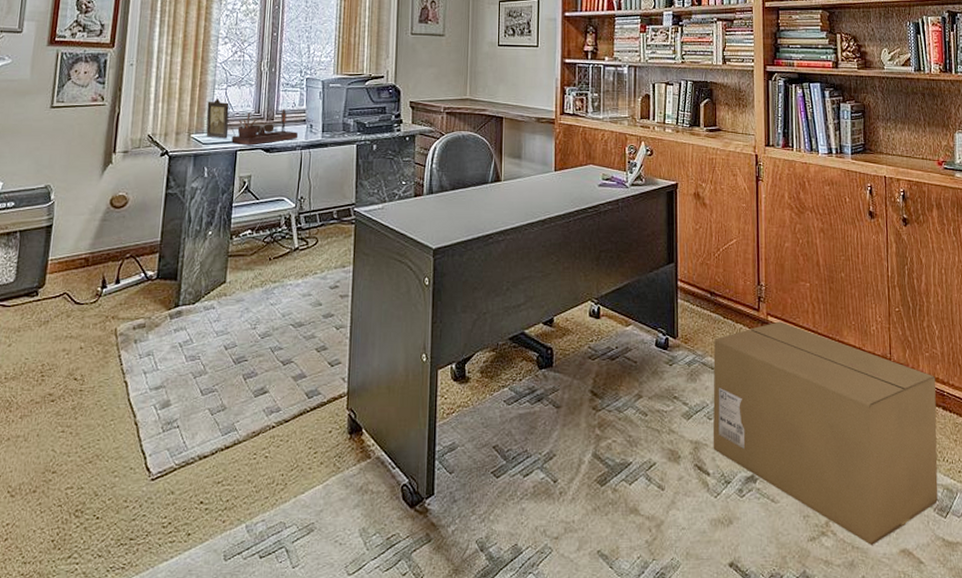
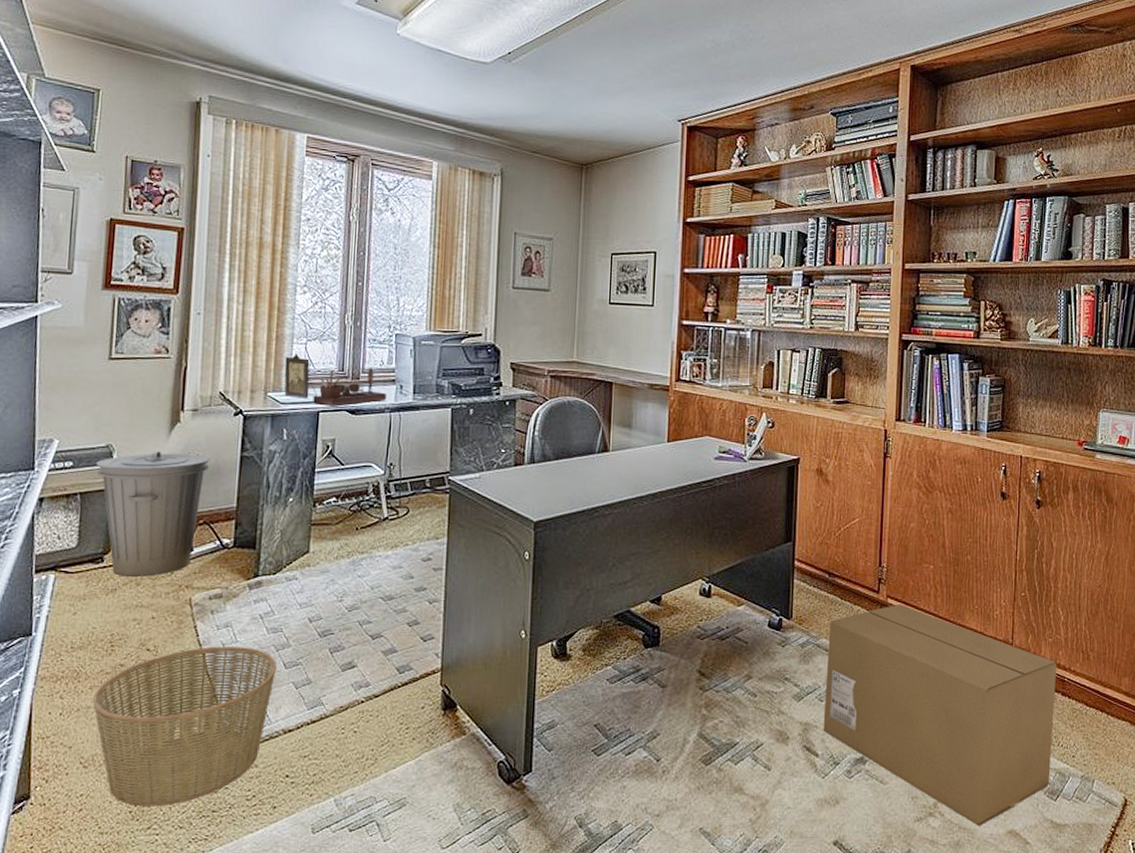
basket: none [21,375,195,535] -> present [92,646,278,807]
trash can: none [35,190,139,309] -> present [95,451,211,577]

